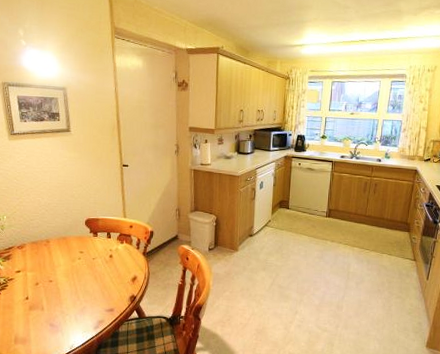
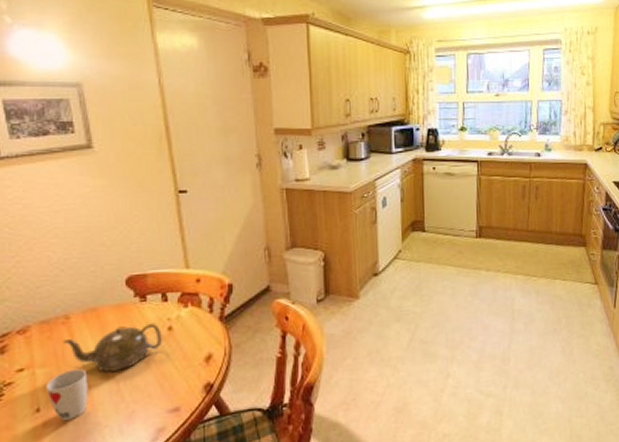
cup: none [32,275,58,308] -> present [45,369,88,421]
teapot: none [45,251,106,280] -> present [64,323,162,372]

